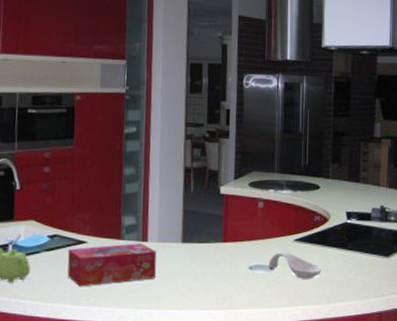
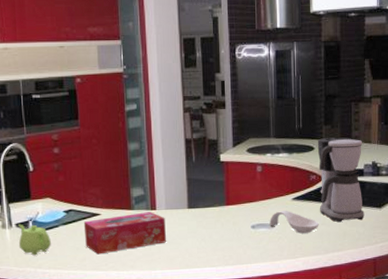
coffee maker: none [322,177,371,270] -> present [317,137,365,223]

